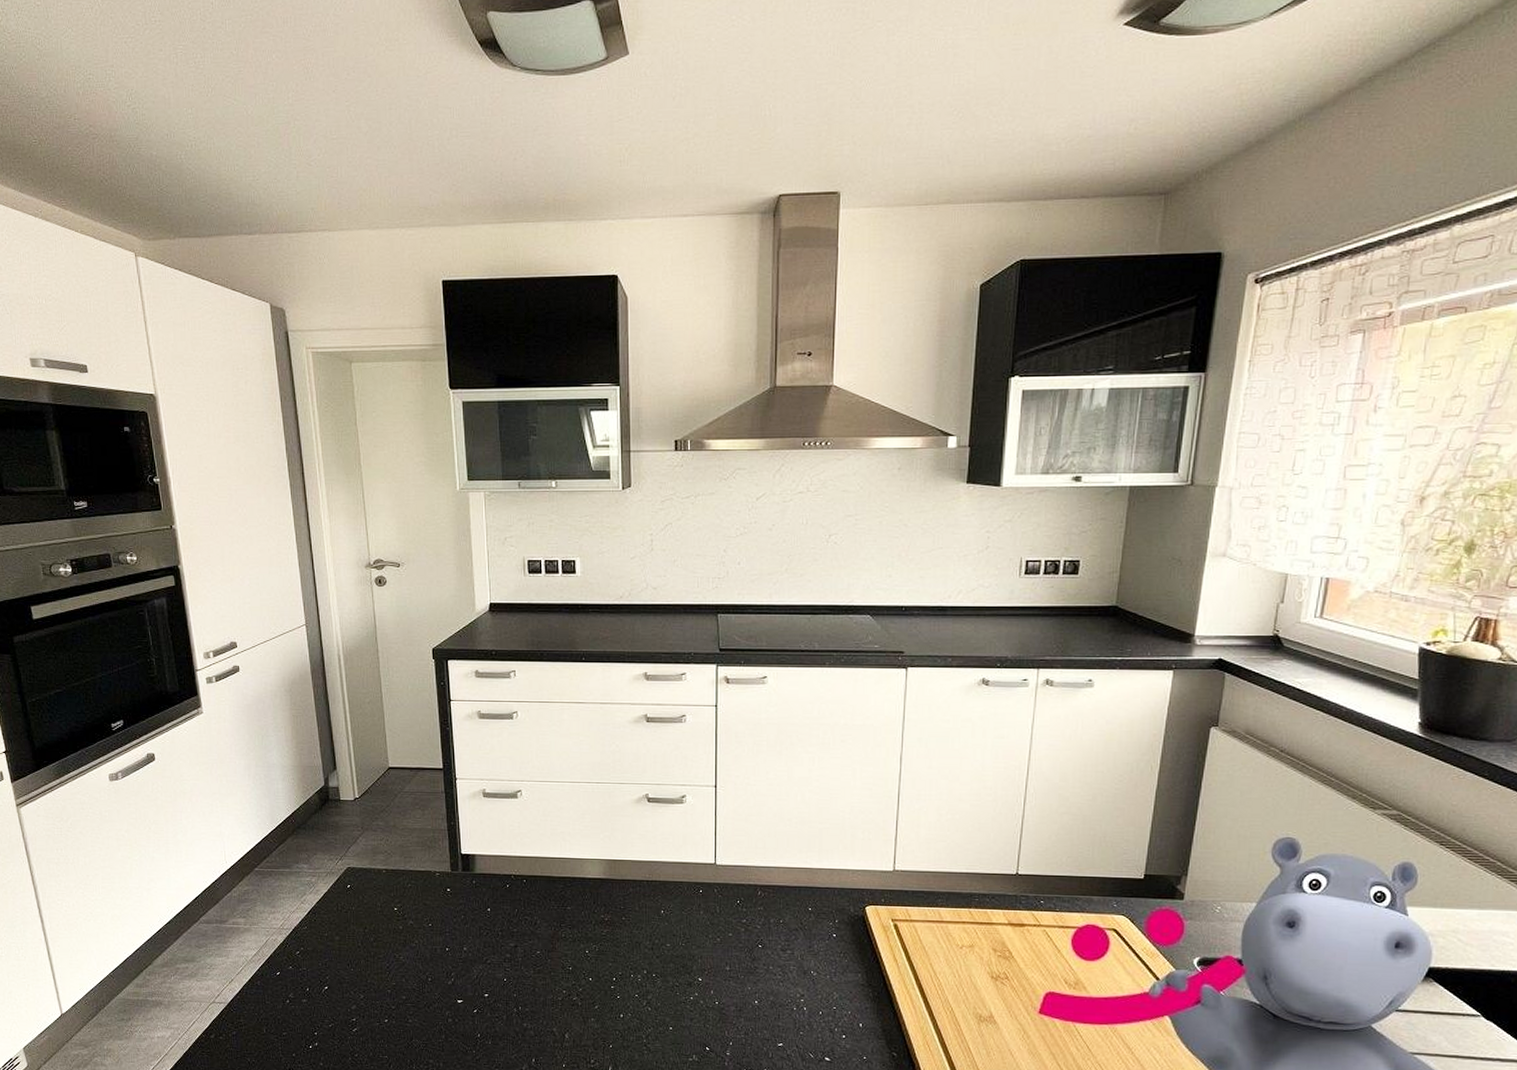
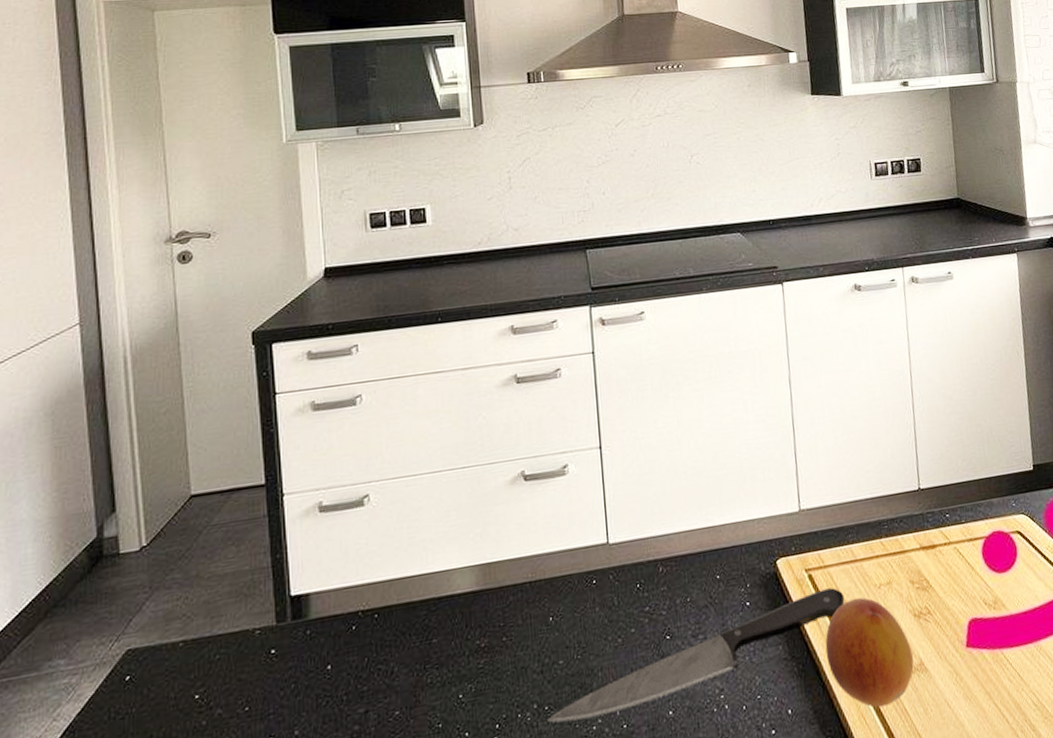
kitchen knife: none [653,938,926,991] -> present [546,588,845,723]
fruit: none [901,952,984,1041] -> present [825,597,914,708]

